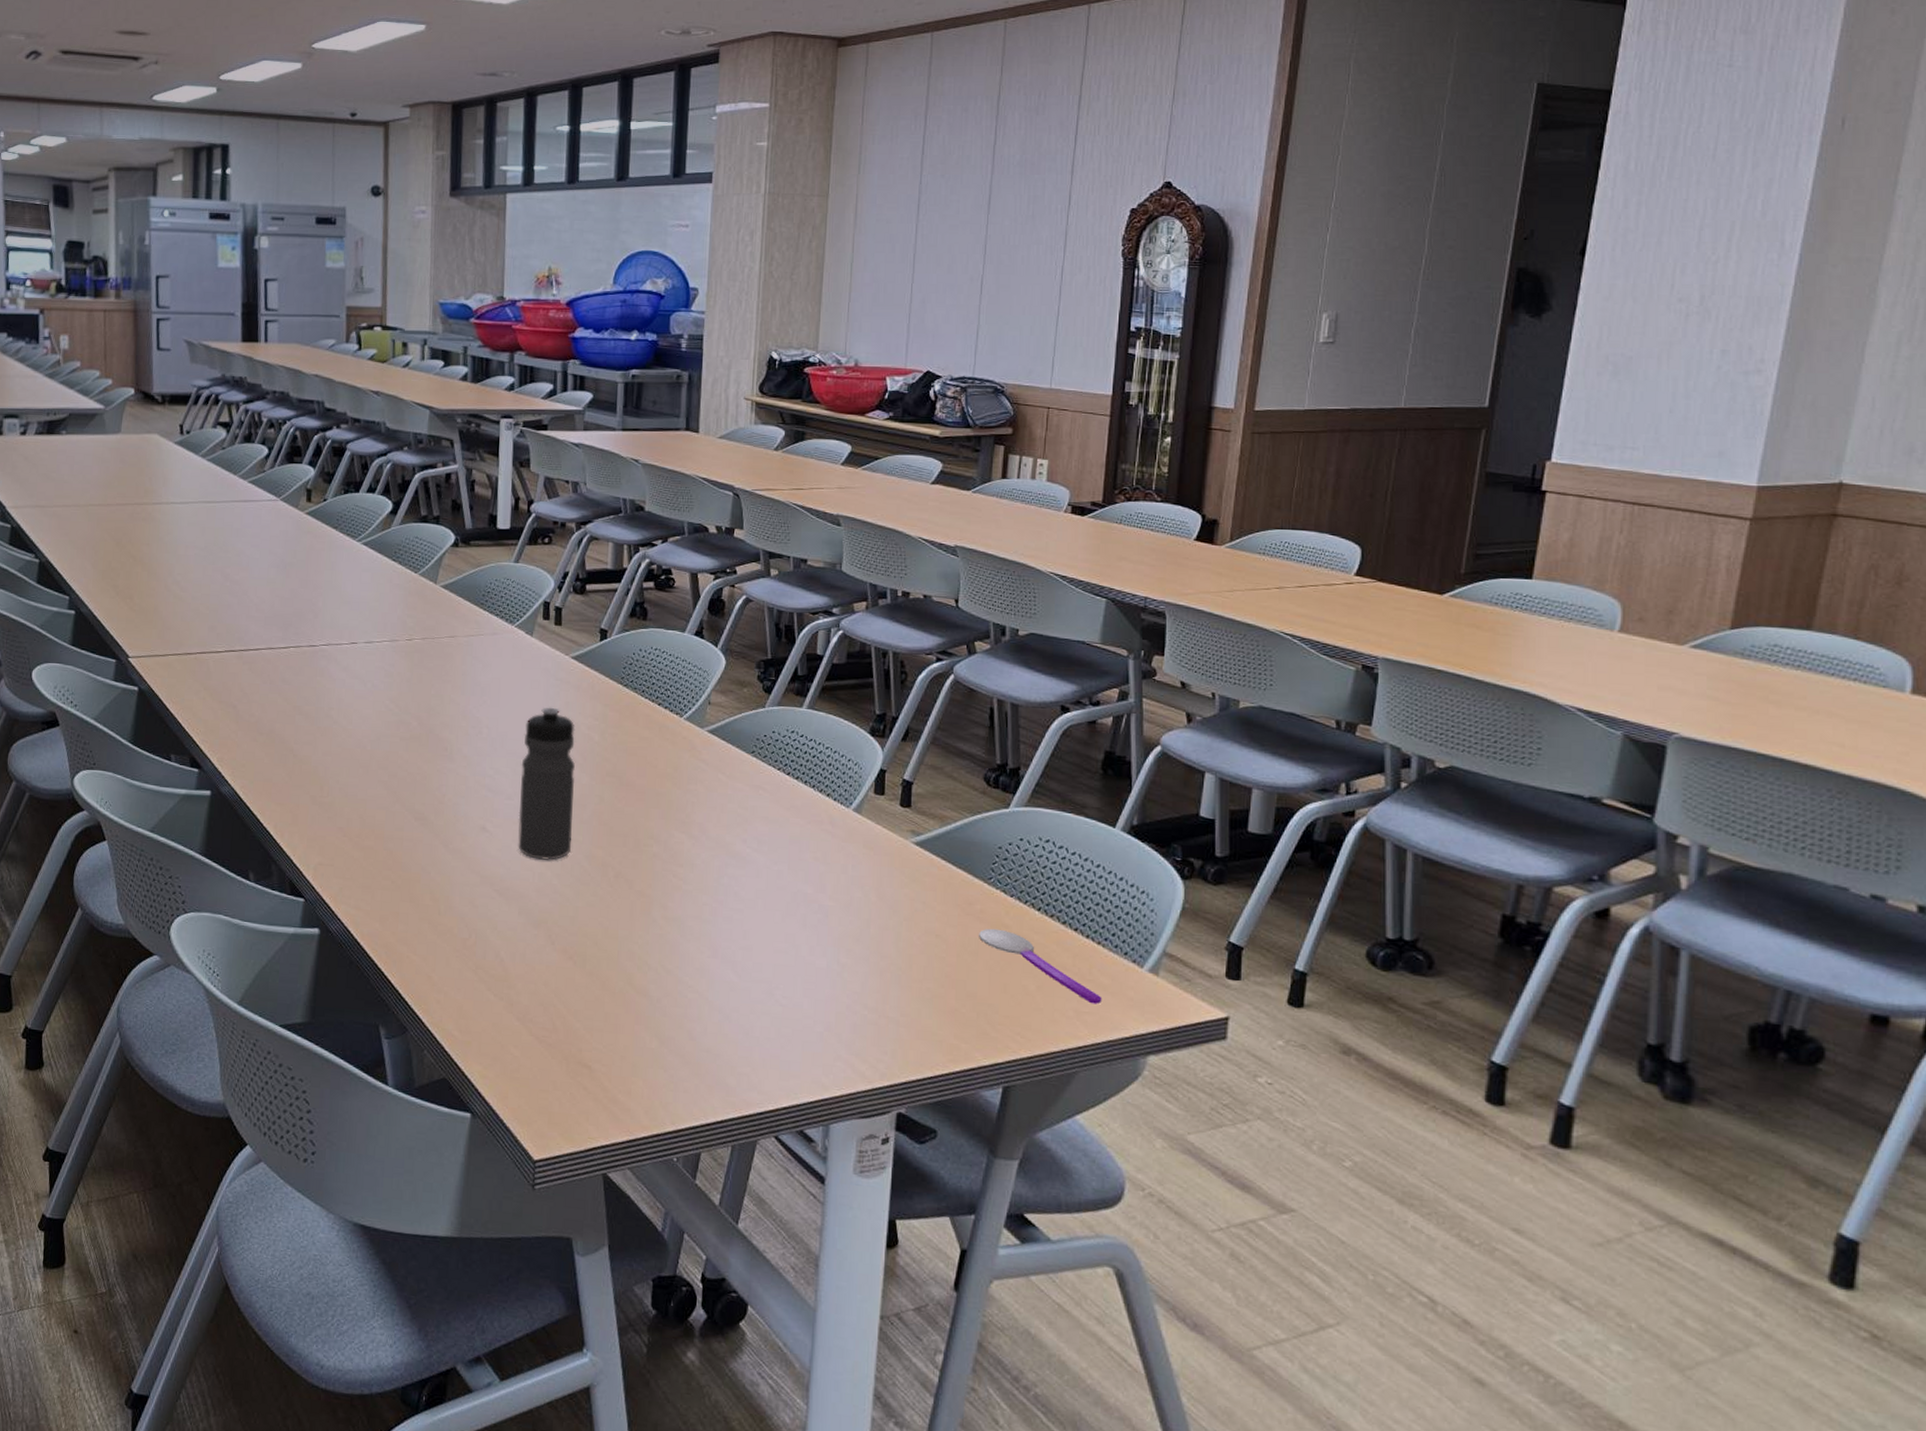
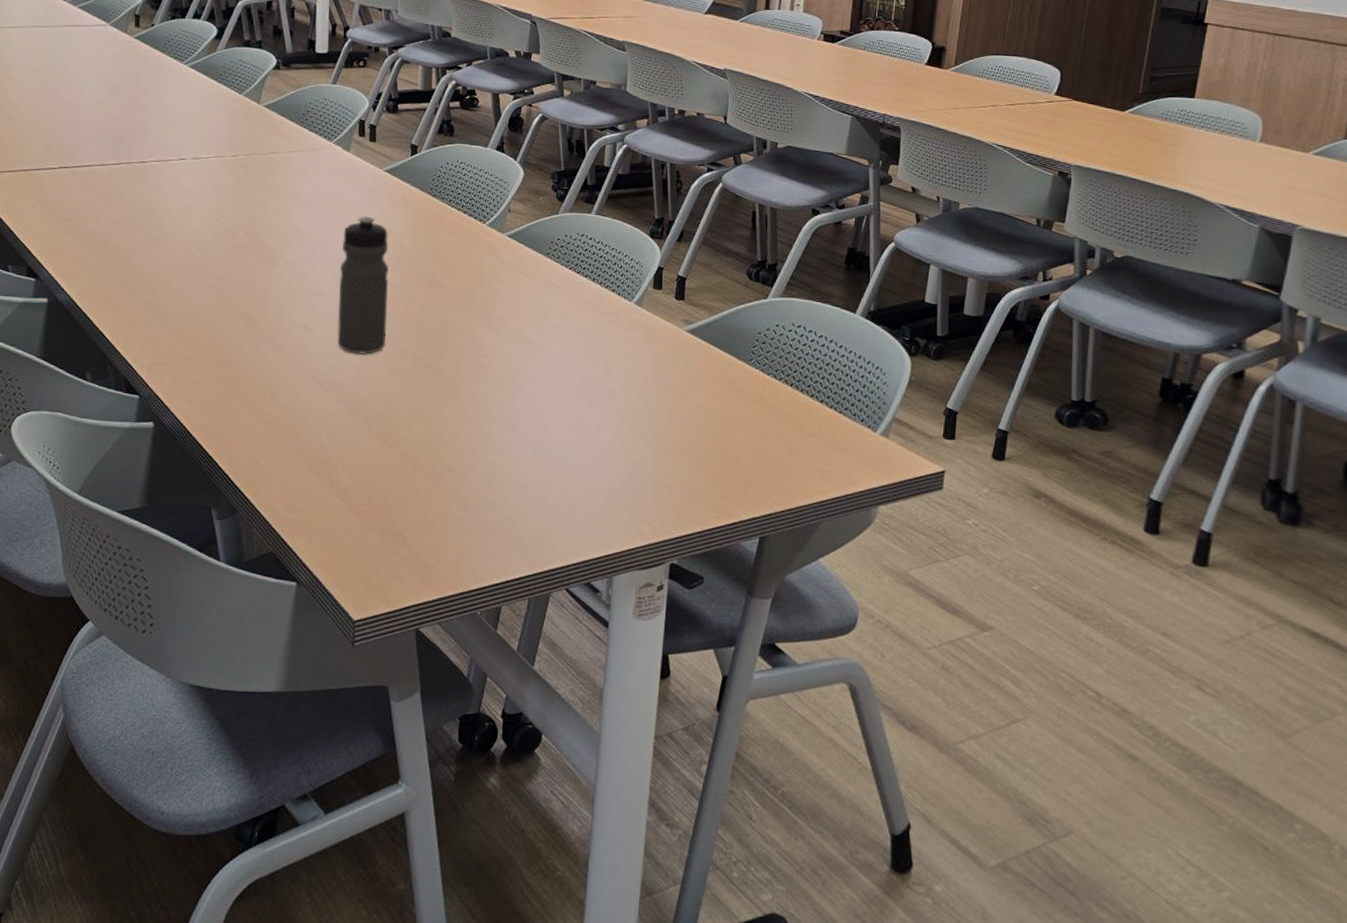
spoon: present [979,928,1102,1004] -> none [741,402,843,464]

